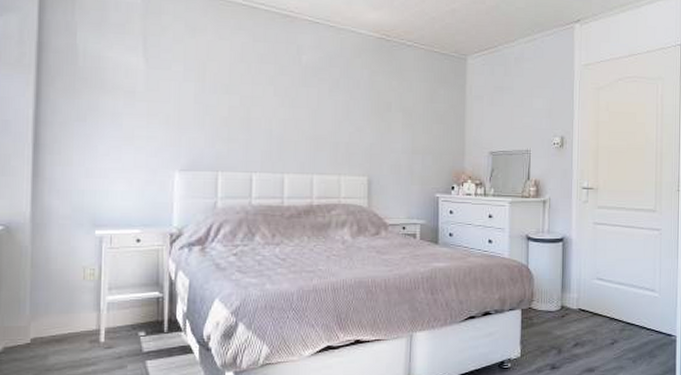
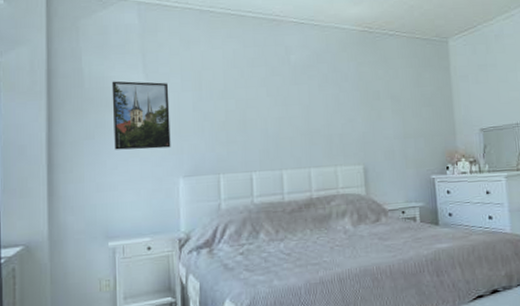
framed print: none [107,62,170,139] -> present [111,81,171,150]

